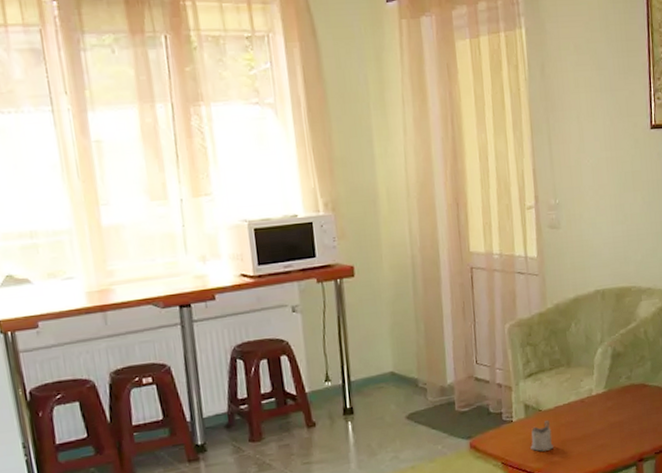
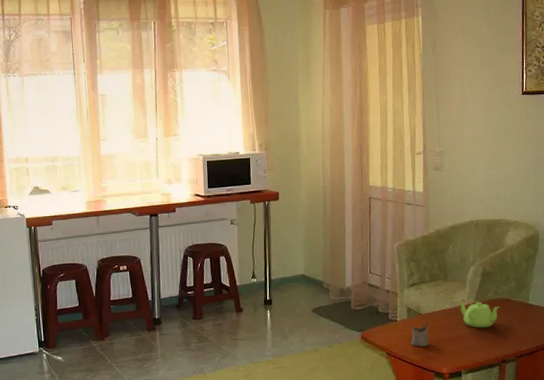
teapot: none [584,389,634,423] -> present [457,299,500,328]

